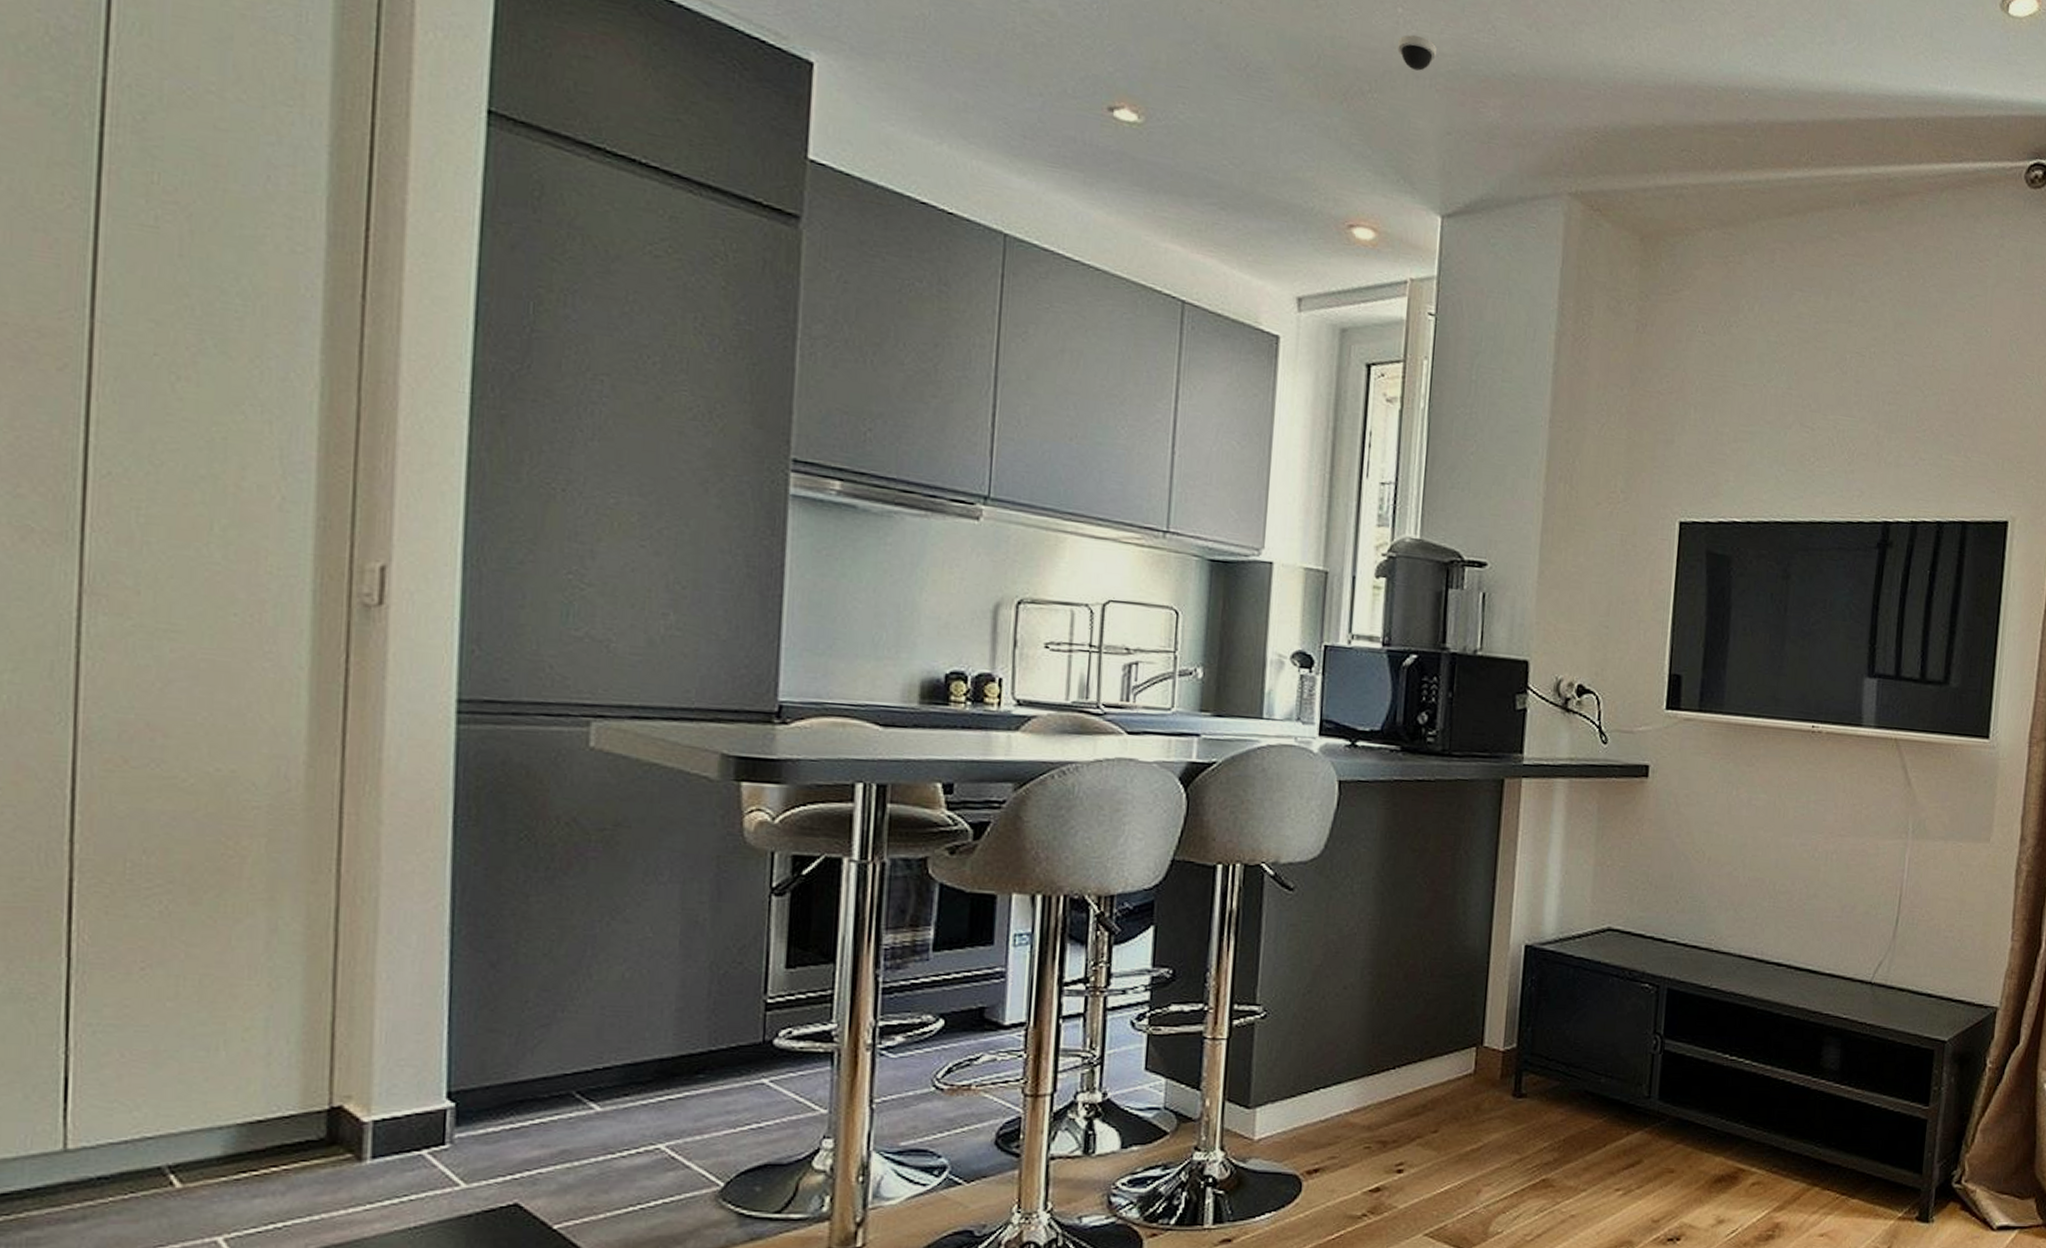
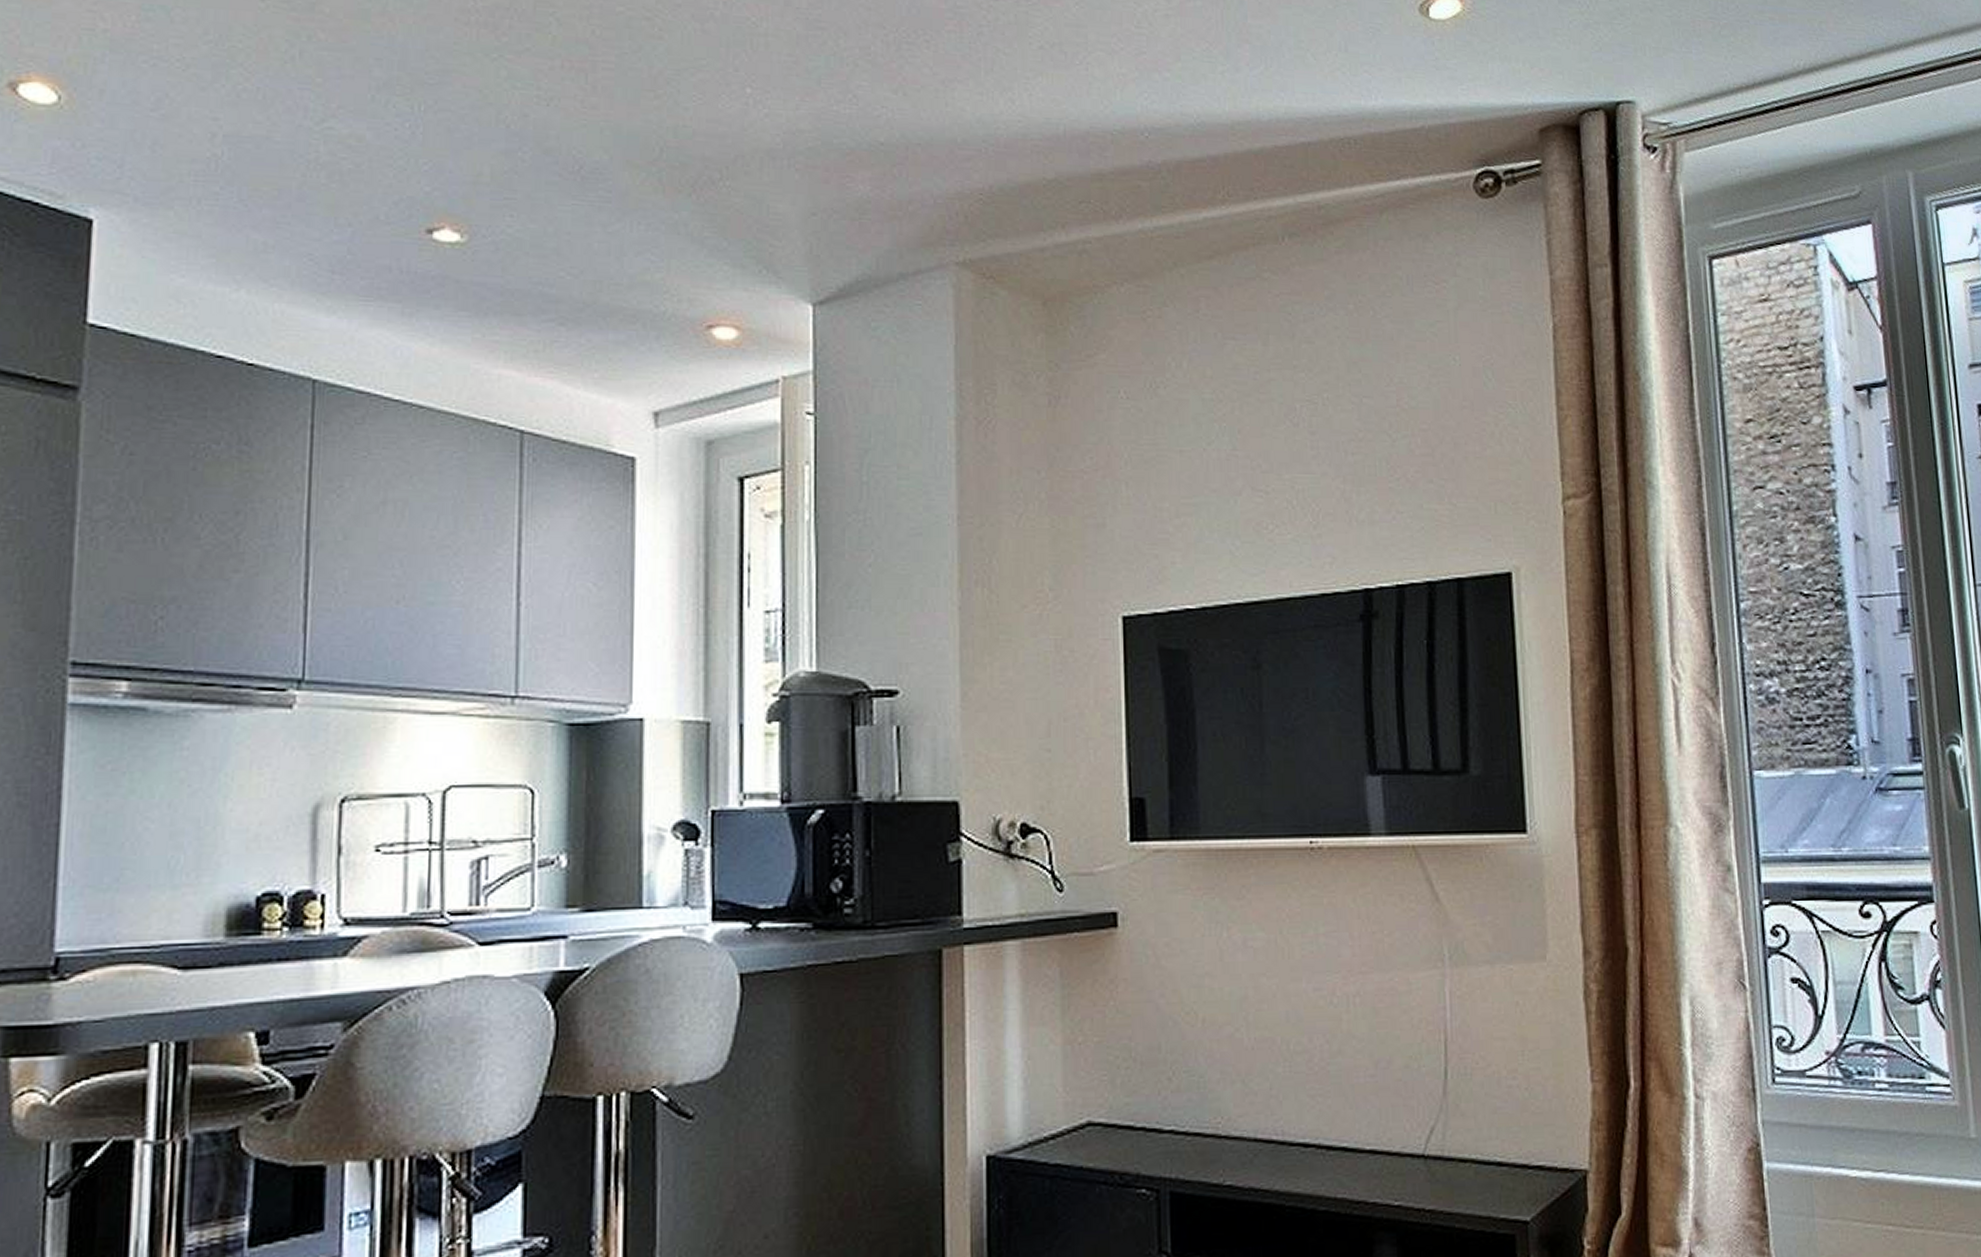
dome security camera: present [1398,34,1436,71] -> none [749,114,792,151]

